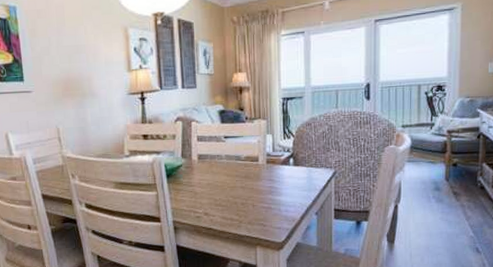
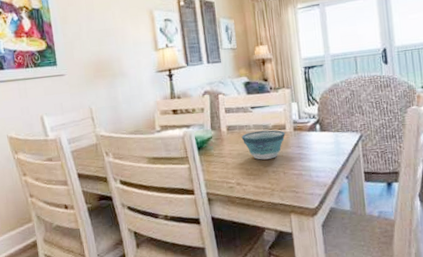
bowl: none [212,161,258,191] -> present [241,130,285,160]

